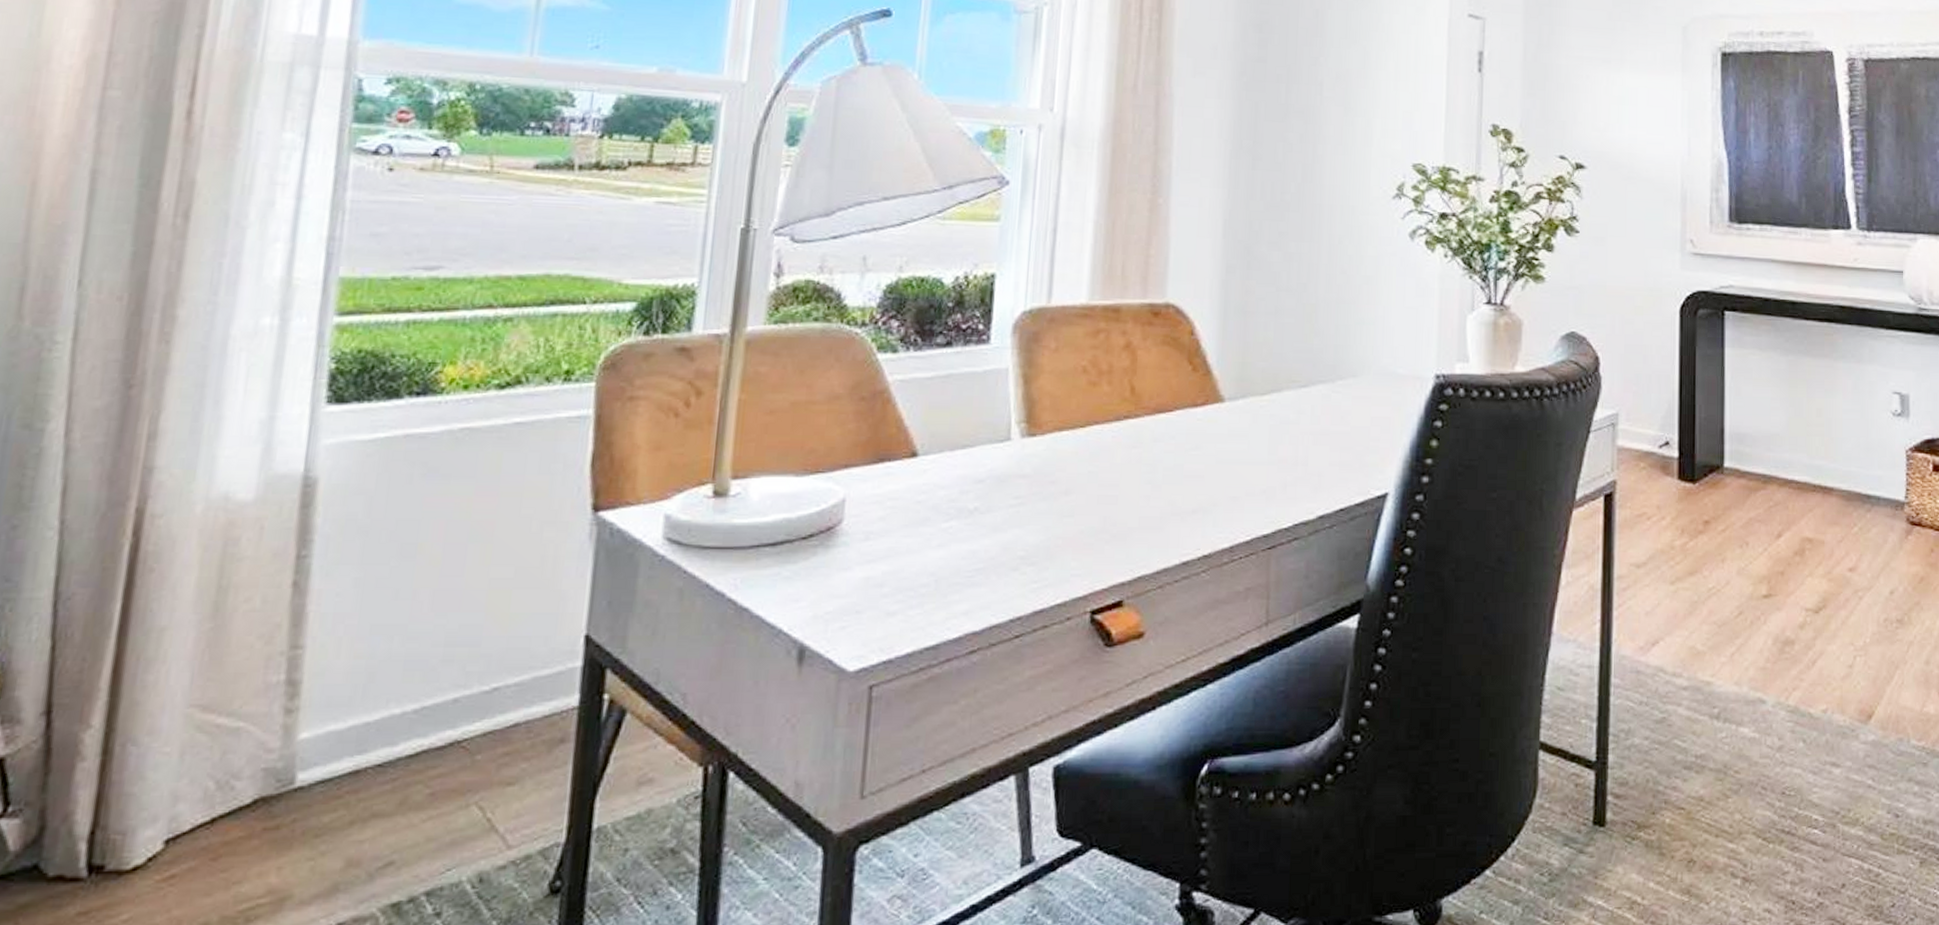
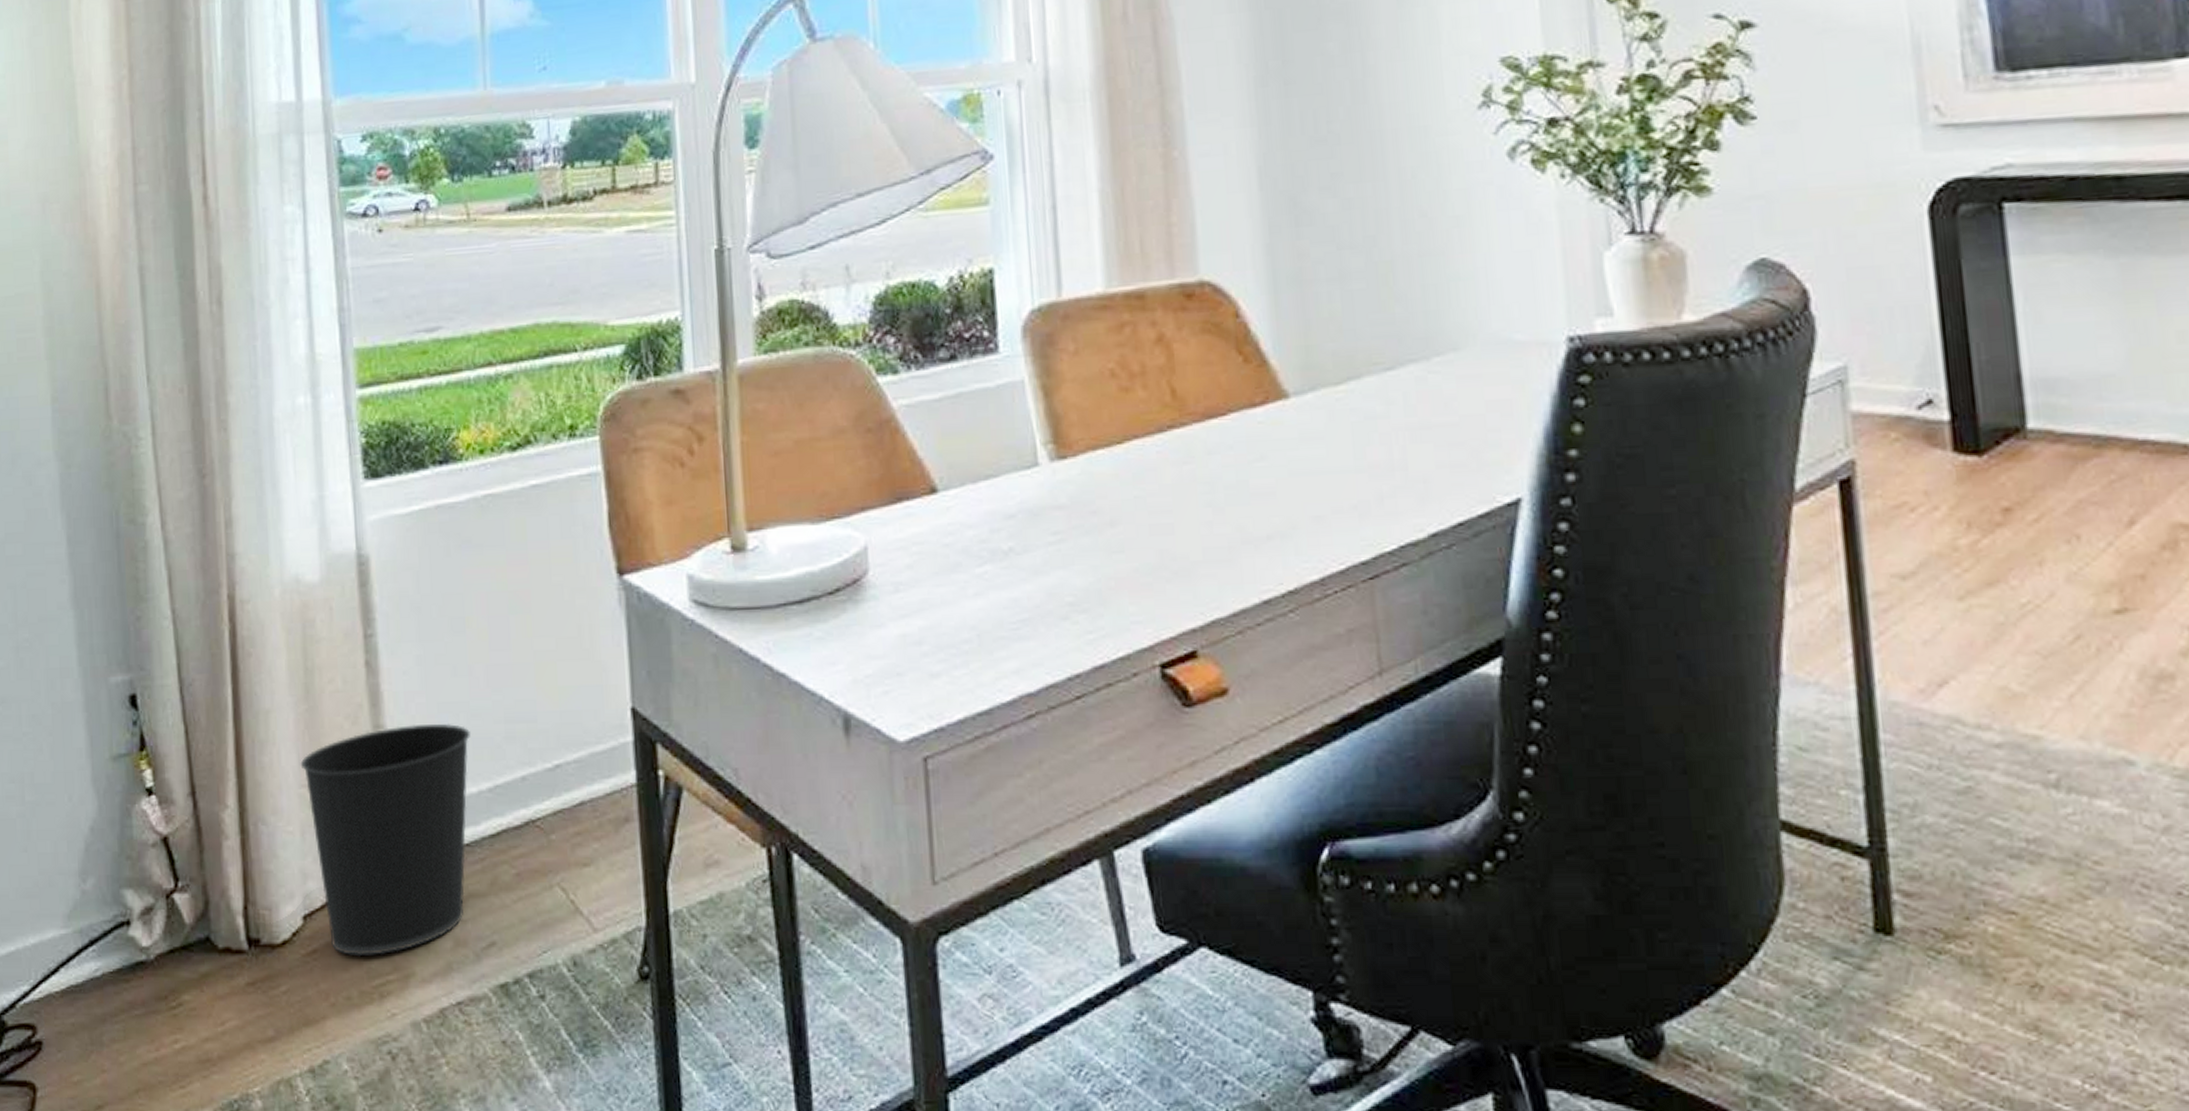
wastebasket: none [192,646,403,881] -> present [300,724,470,957]

